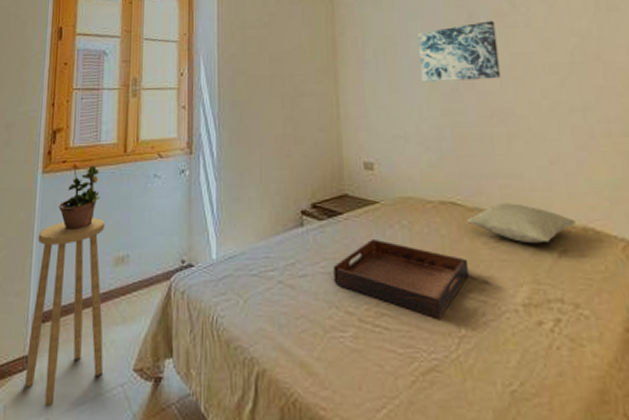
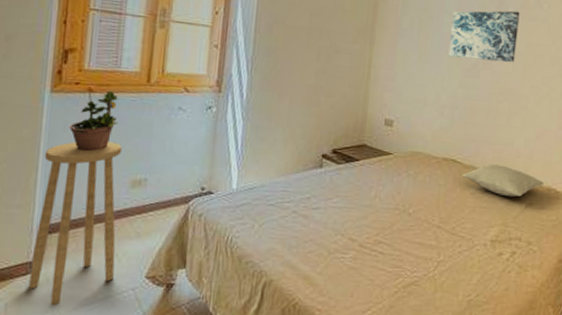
serving tray: present [333,238,469,319] -> none [343,182,457,248]

